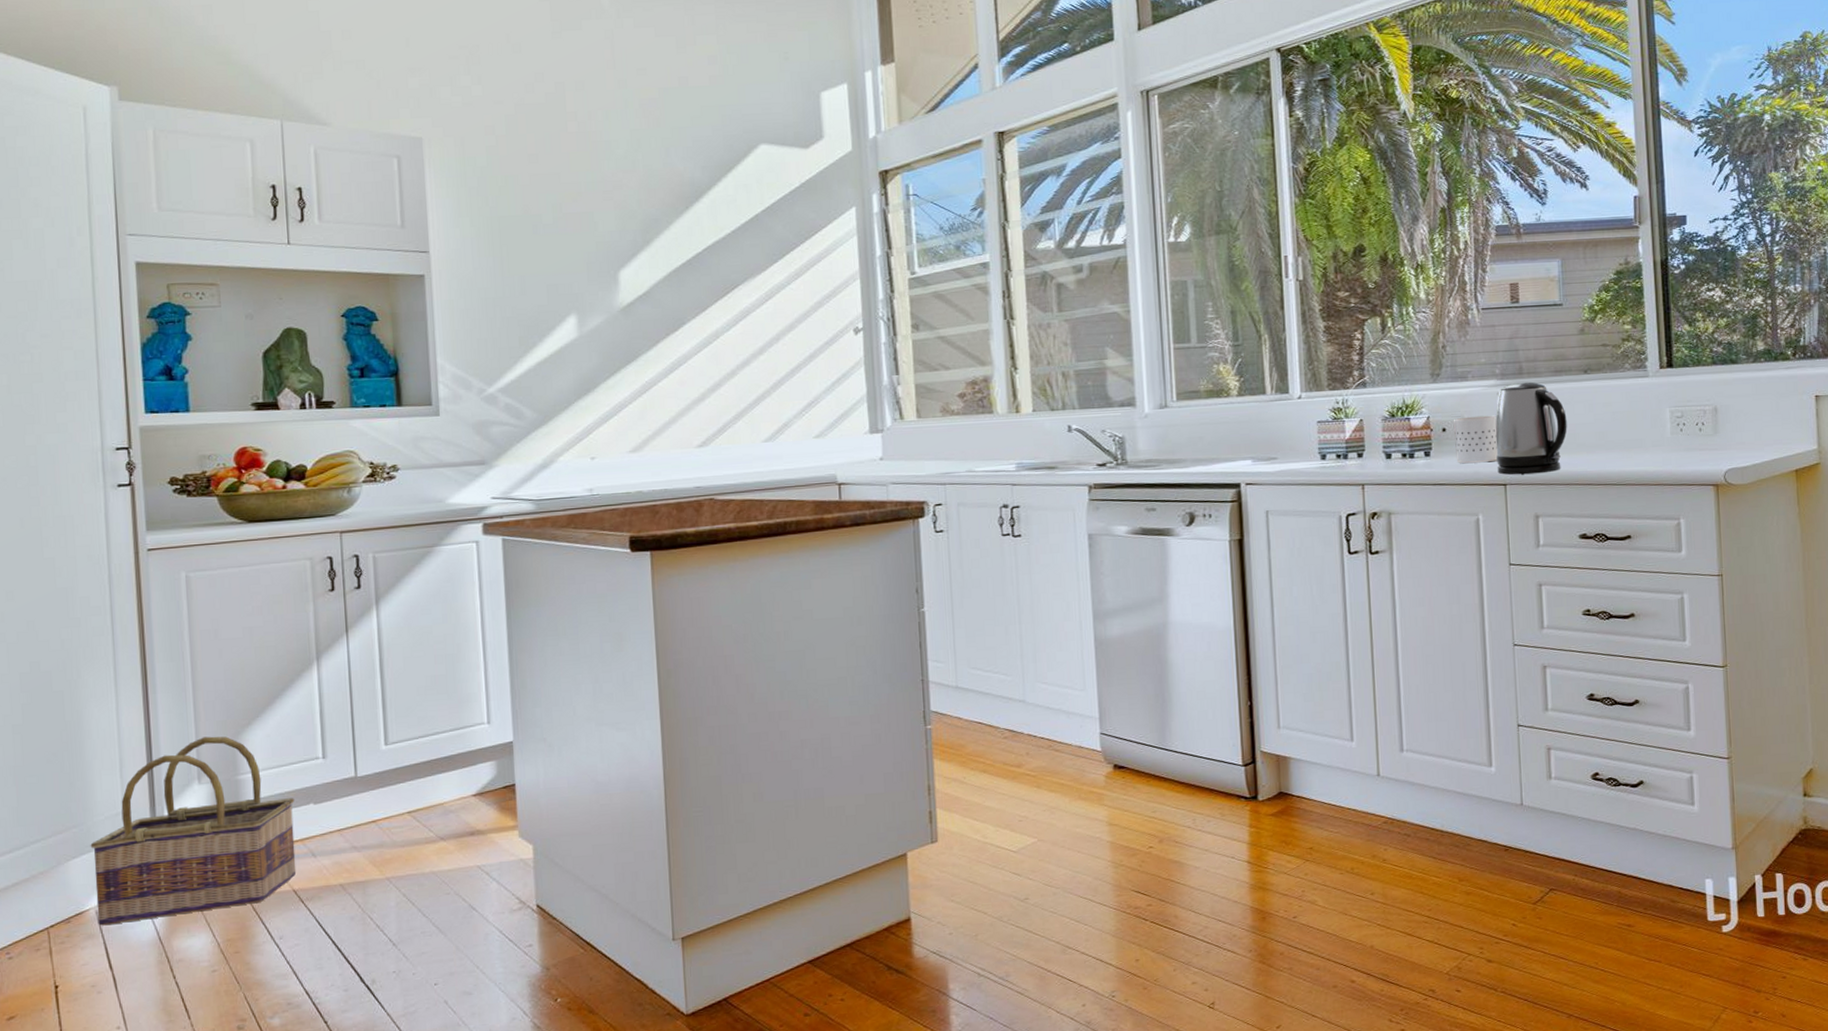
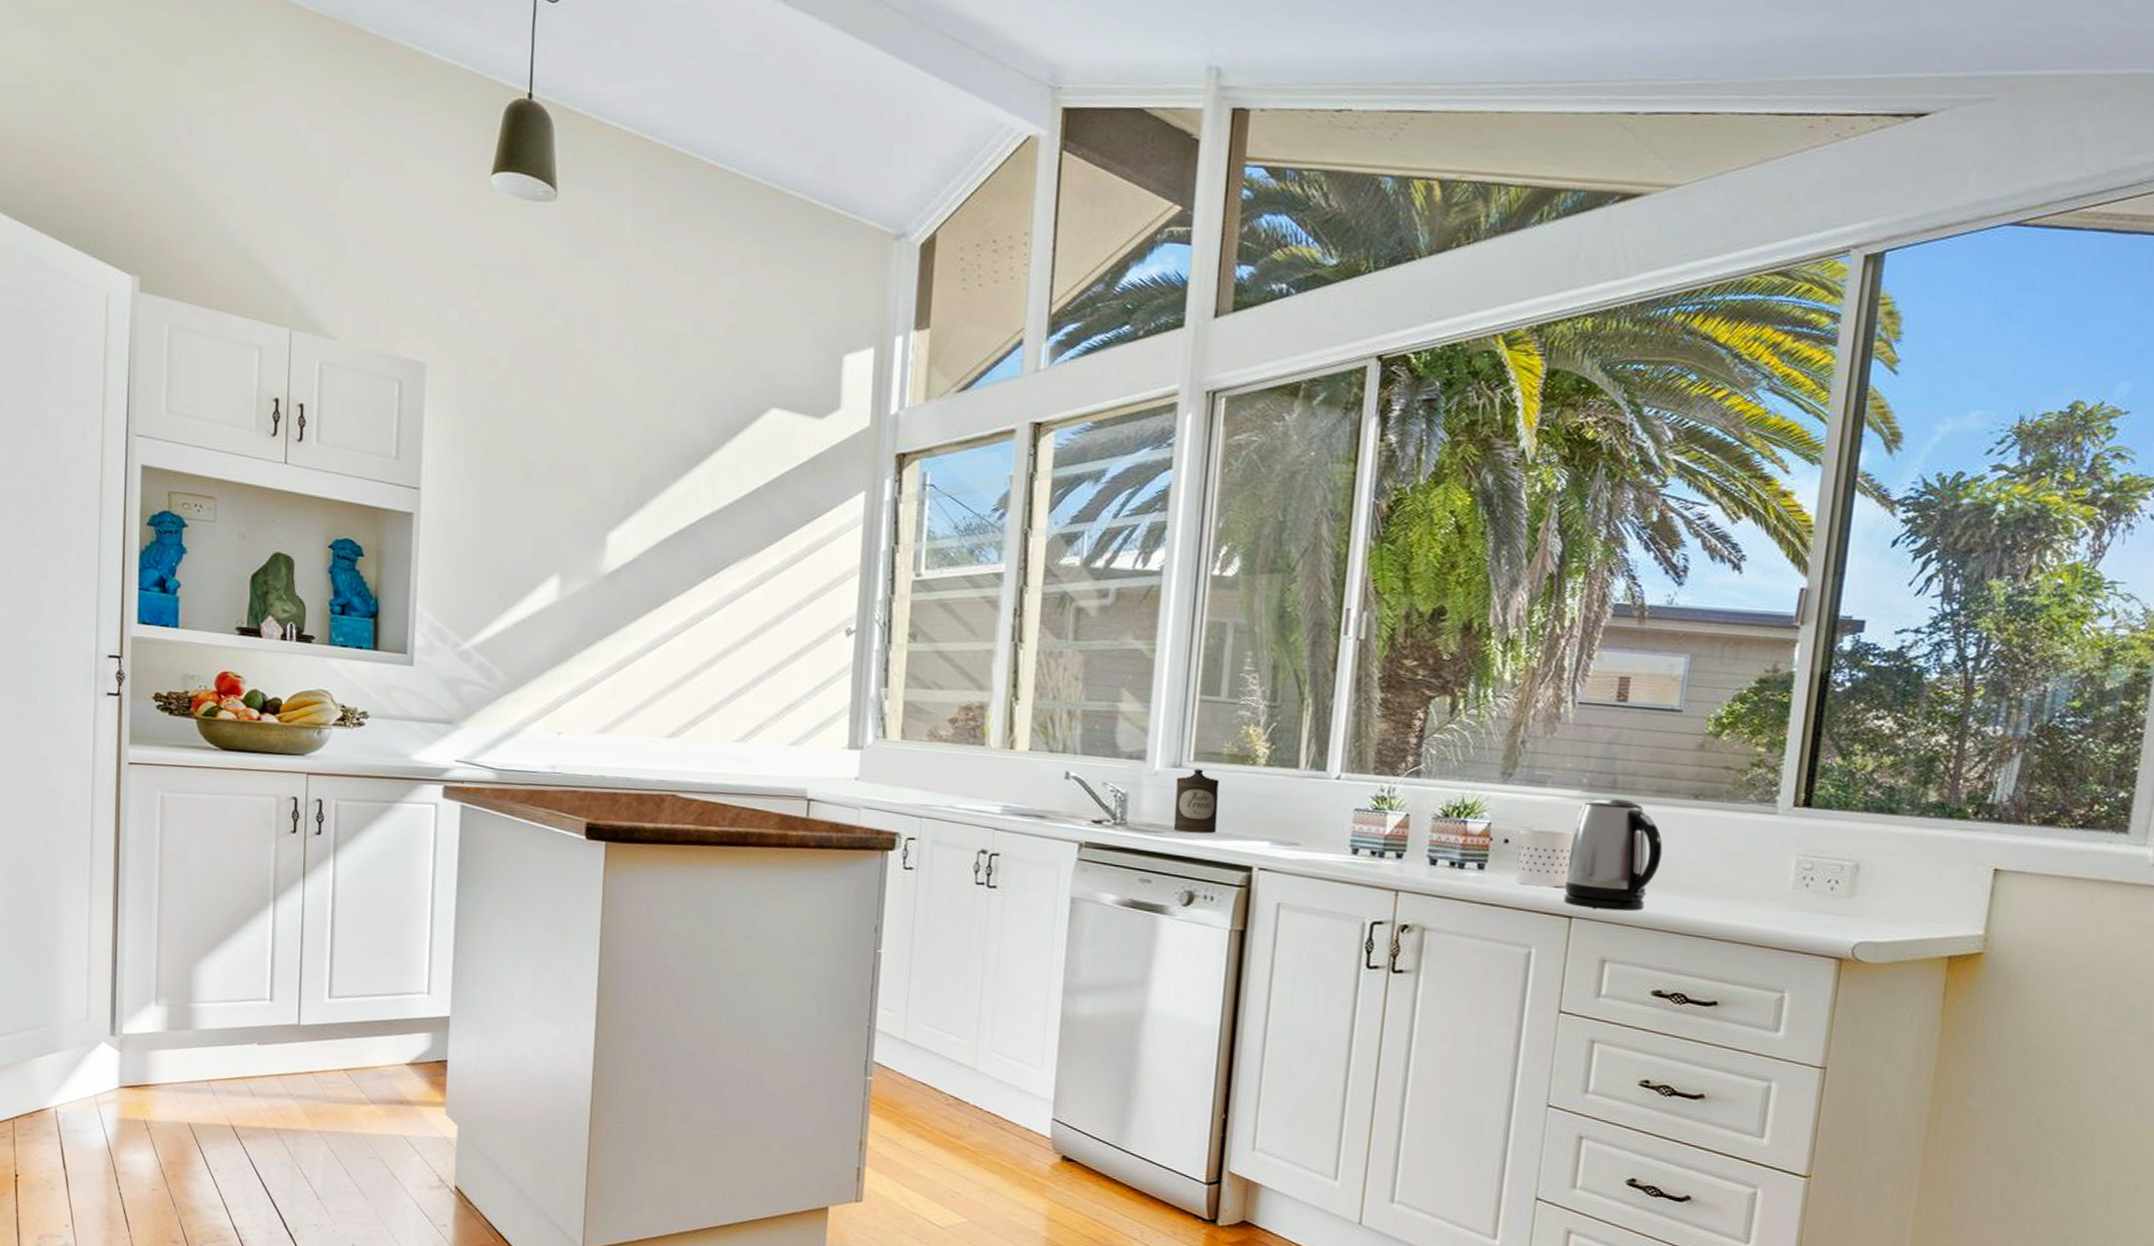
basket: present [90,736,297,926] -> none [56,959,241,1132]
canister: none [1164,407,1205,463] -> present [1173,769,1219,834]

